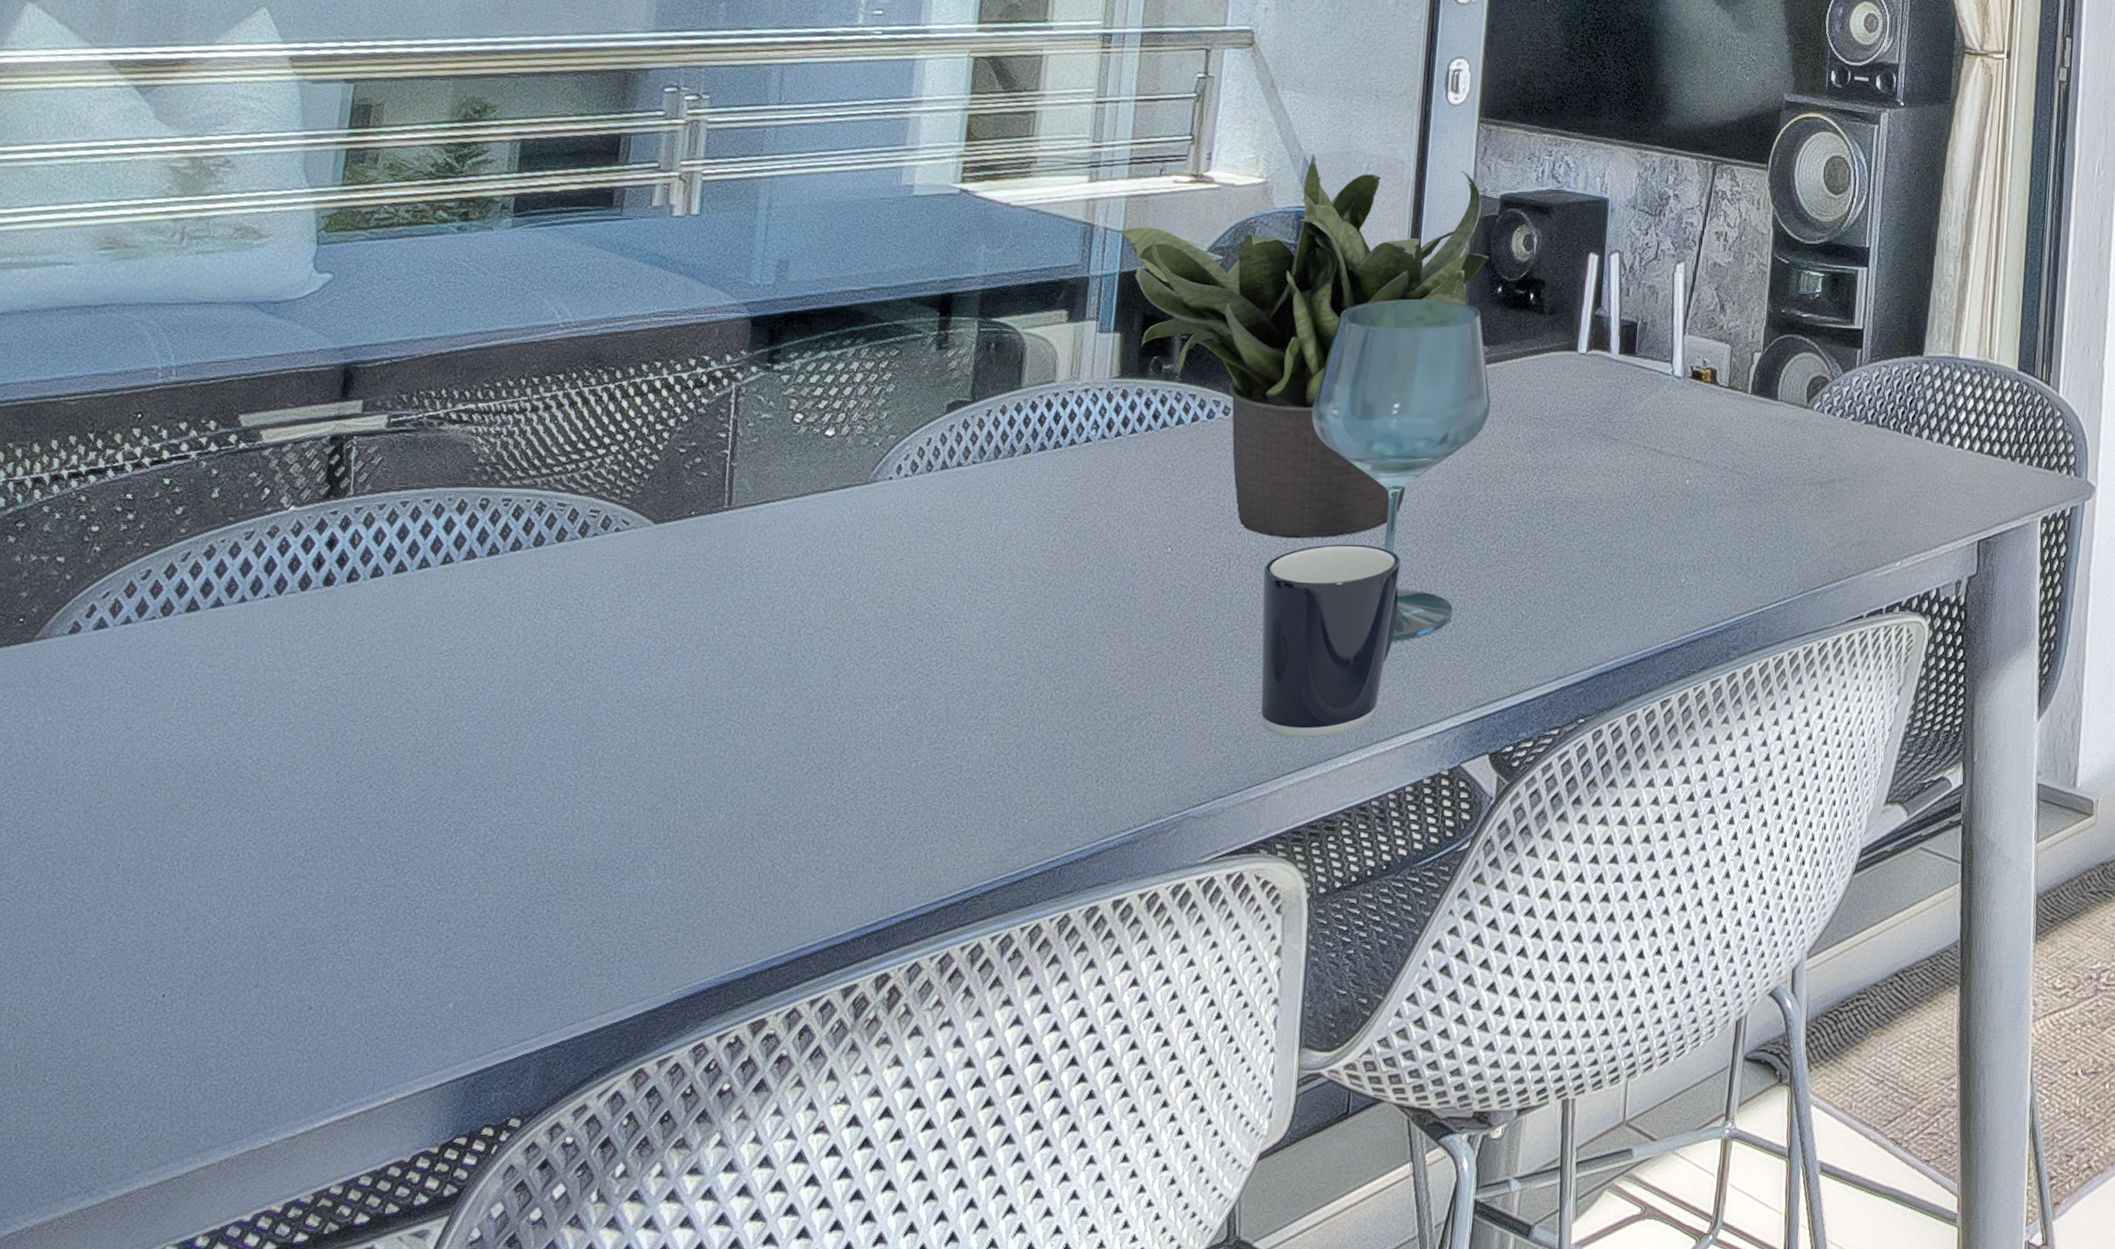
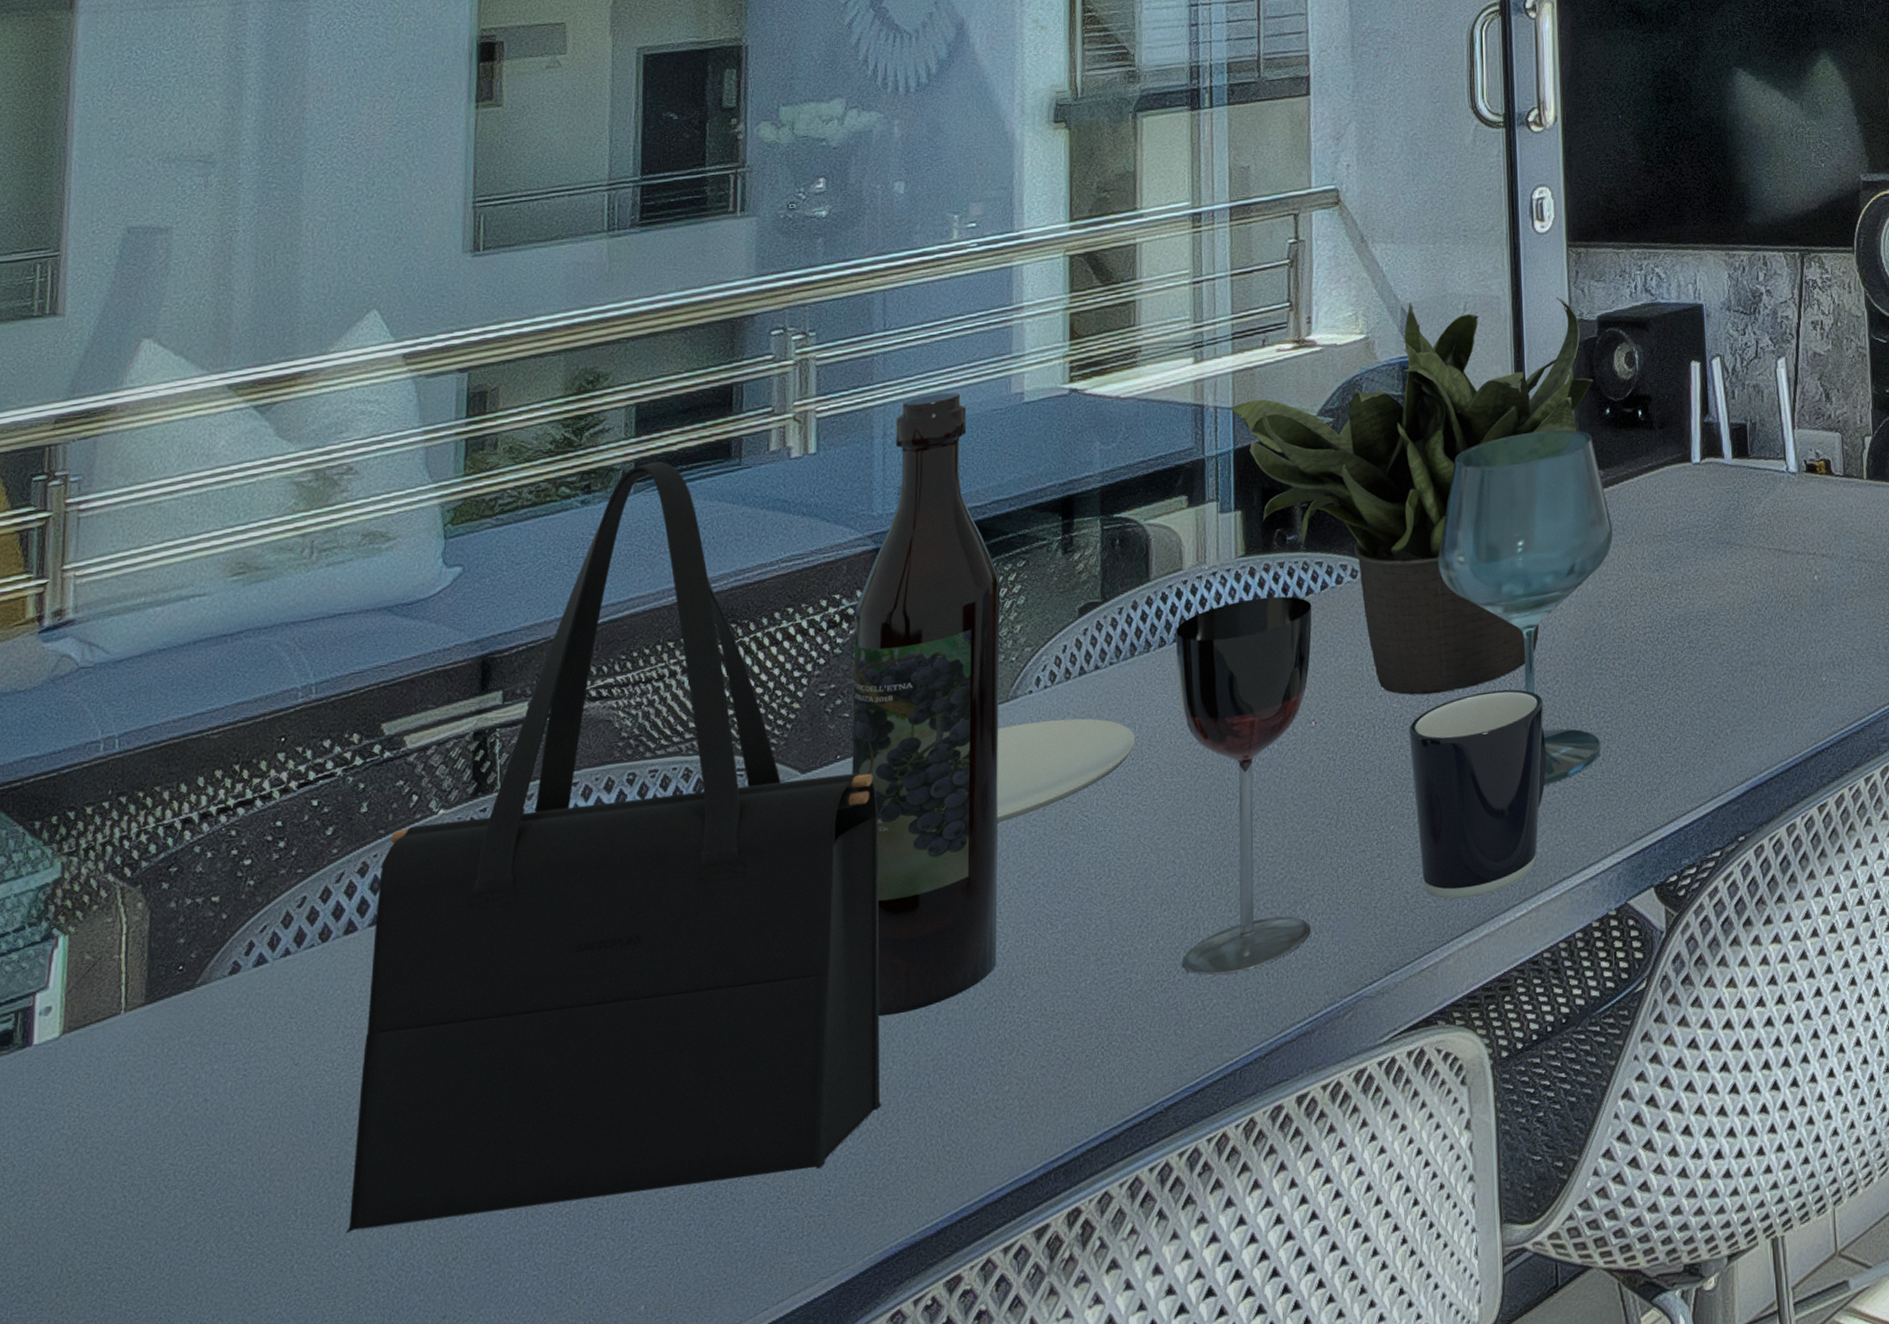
tote bag: none [167,199,728,901] -> present [347,461,882,1233]
wine bottle: none [705,174,872,767] -> present [852,392,1001,1017]
plate: none [844,507,991,600] -> present [997,718,1136,823]
wineglass: none [1013,420,1181,776] -> present [1175,596,1312,977]

